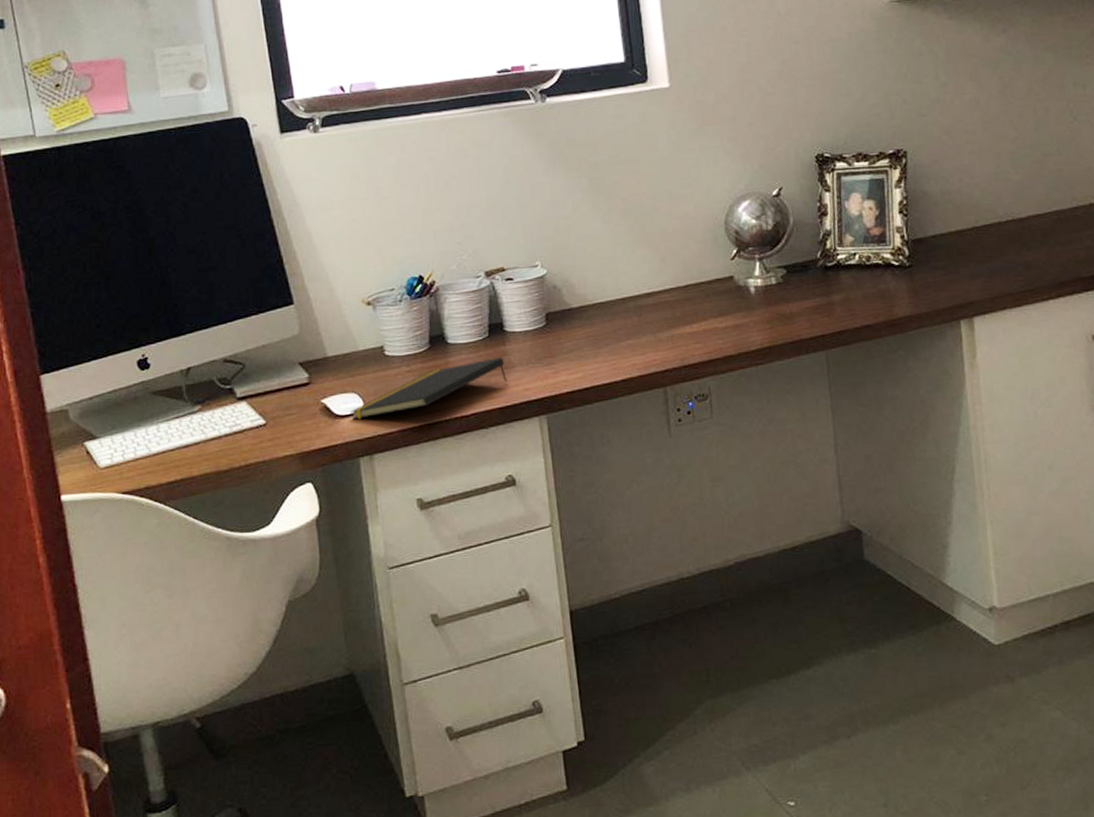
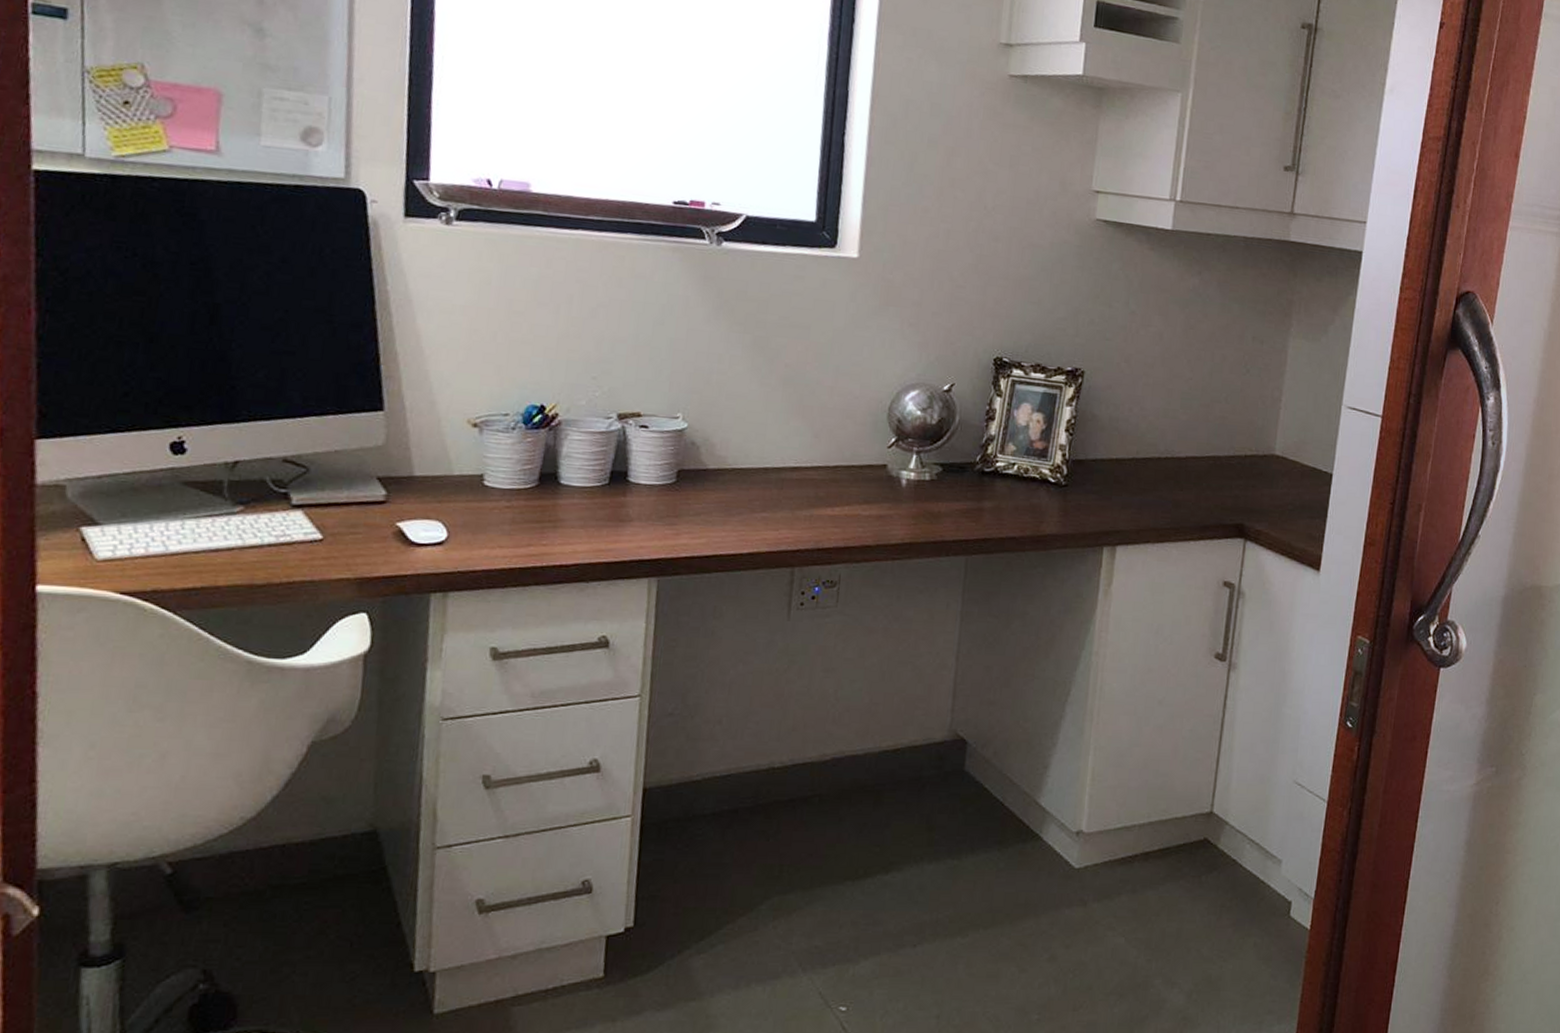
notepad: present [351,357,507,420] -> none [430,508,621,551]

